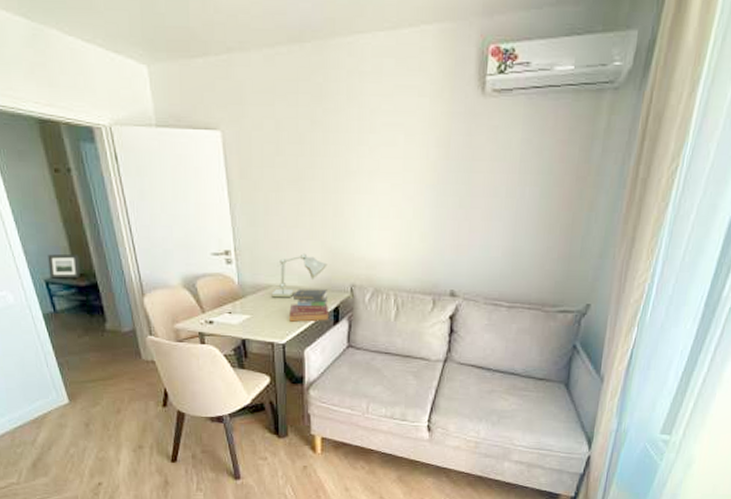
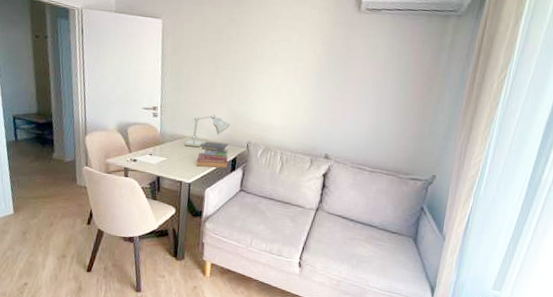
picture frame: present [48,253,80,279] -> none [17,97,42,117]

